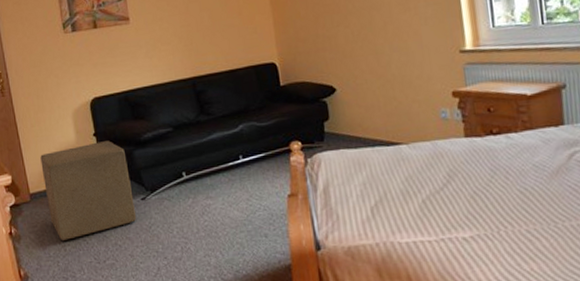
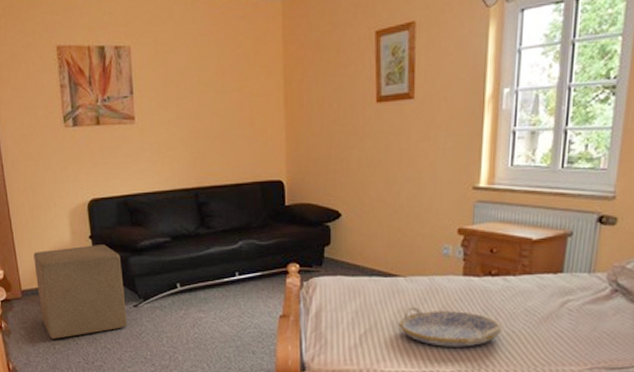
serving tray: none [408,173,515,212] -> present [398,306,502,347]

